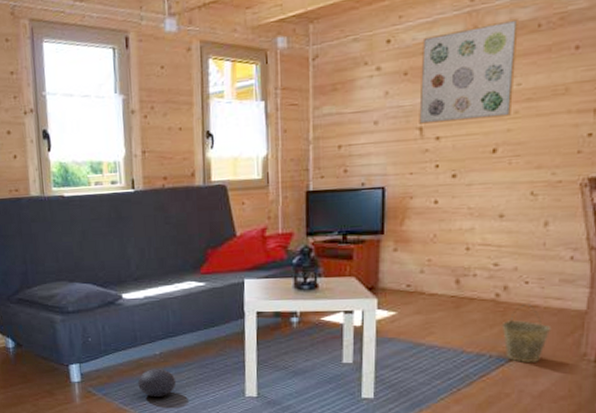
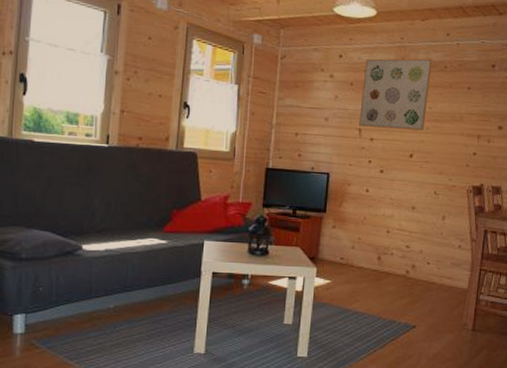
ball: present [138,369,177,396] -> none [87,322,128,351]
bucket: present [501,304,552,362] -> none [409,281,444,329]

